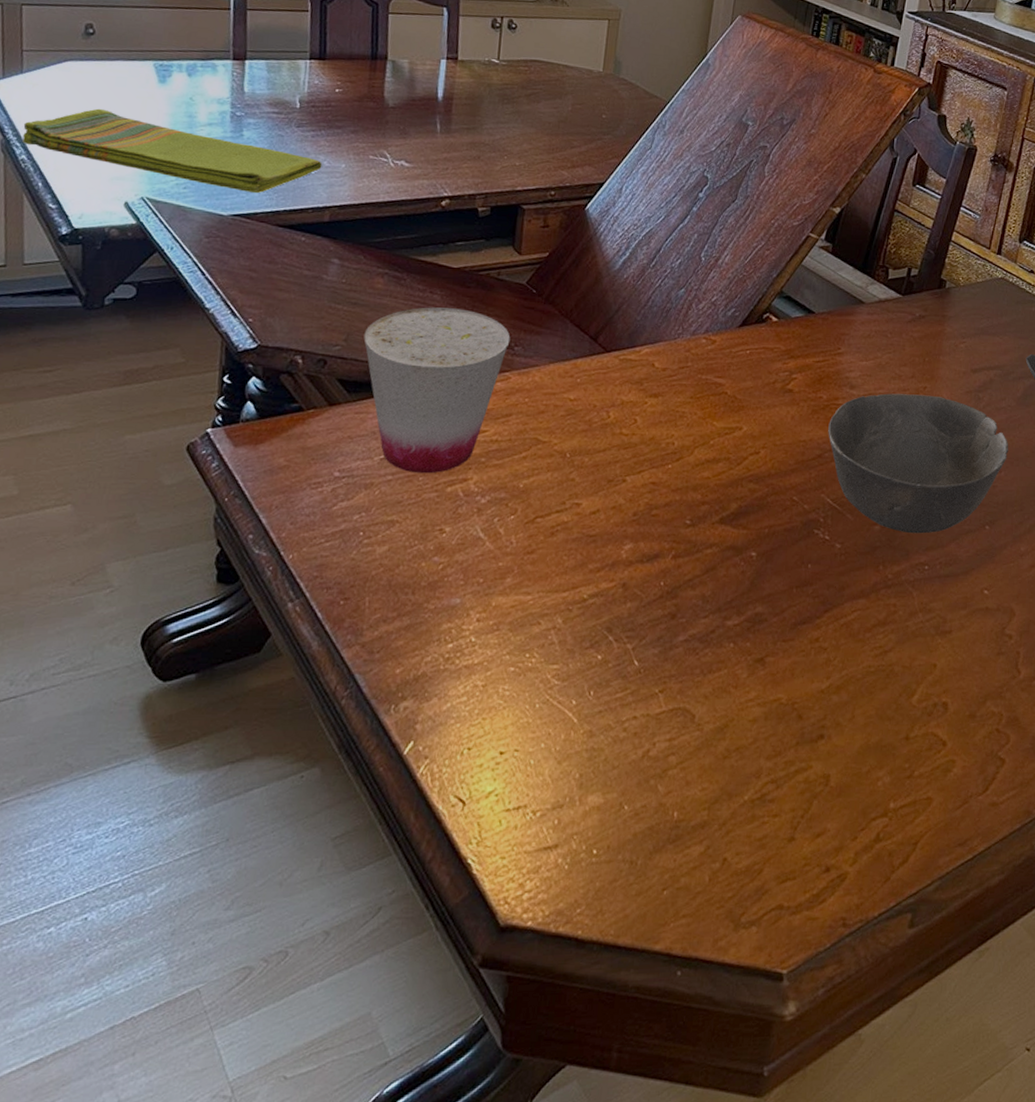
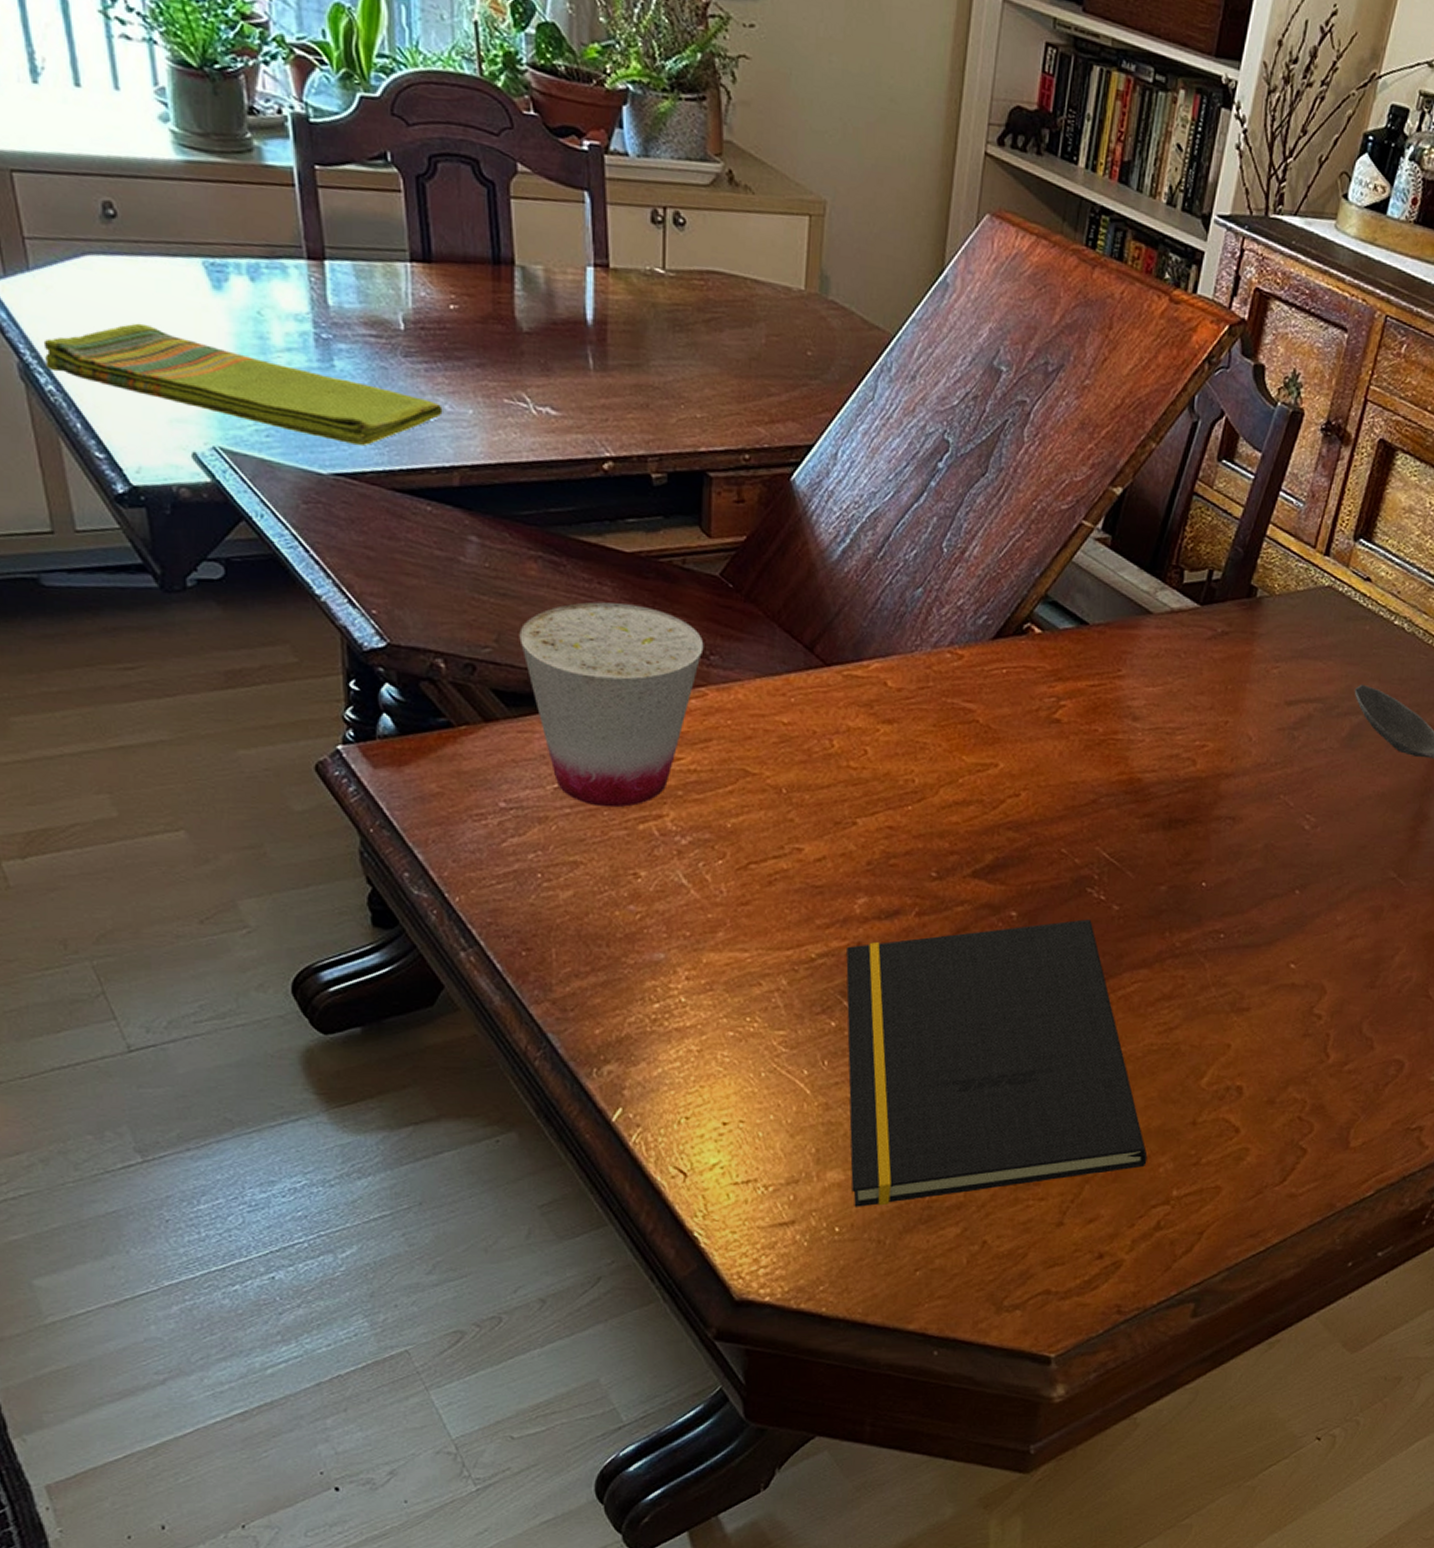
notepad: none [609,557,868,829] -> present [845,919,1148,1207]
bowl: present [828,393,1009,534] -> none [1104,727,1329,897]

